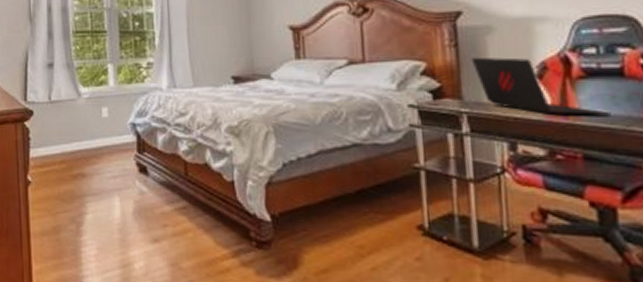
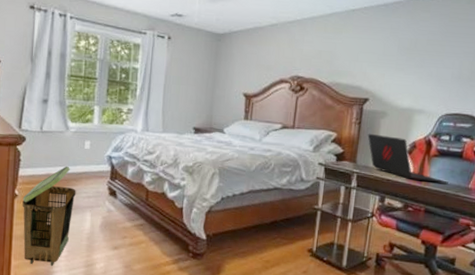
laundry basket: none [37,140,99,269] -> present [22,166,76,266]

